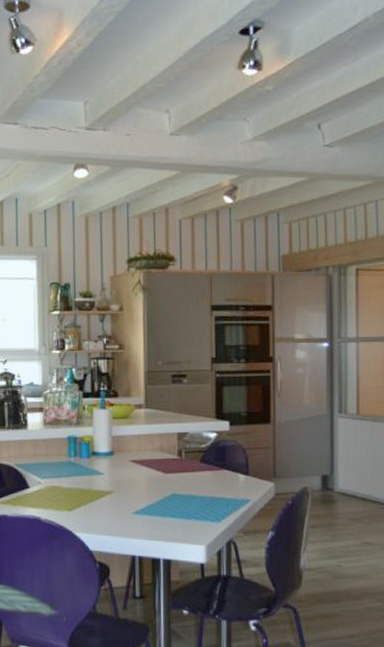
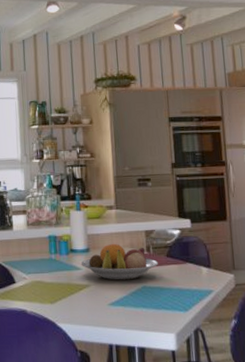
fruit bowl: none [103,446,190,487] -> present [80,243,158,280]

